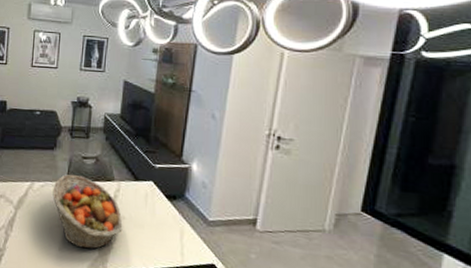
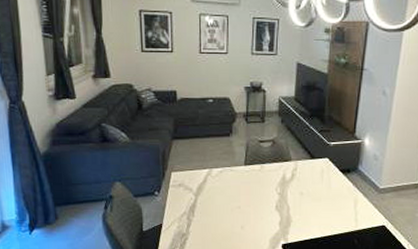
fruit basket: present [52,174,123,250] -> none [232,158,301,225]

